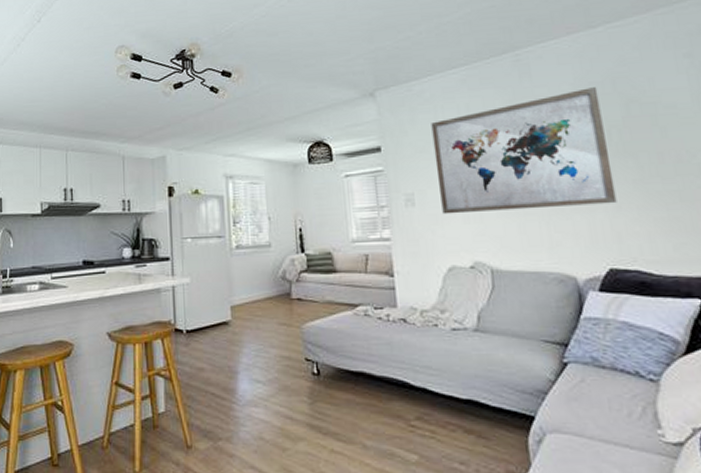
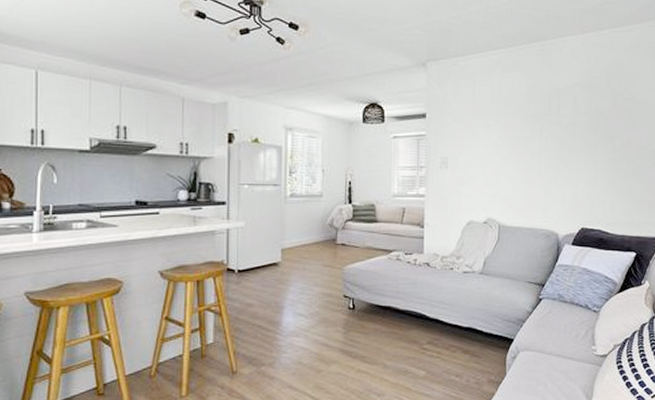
wall art: present [431,87,617,215] -> none [468,81,596,178]

